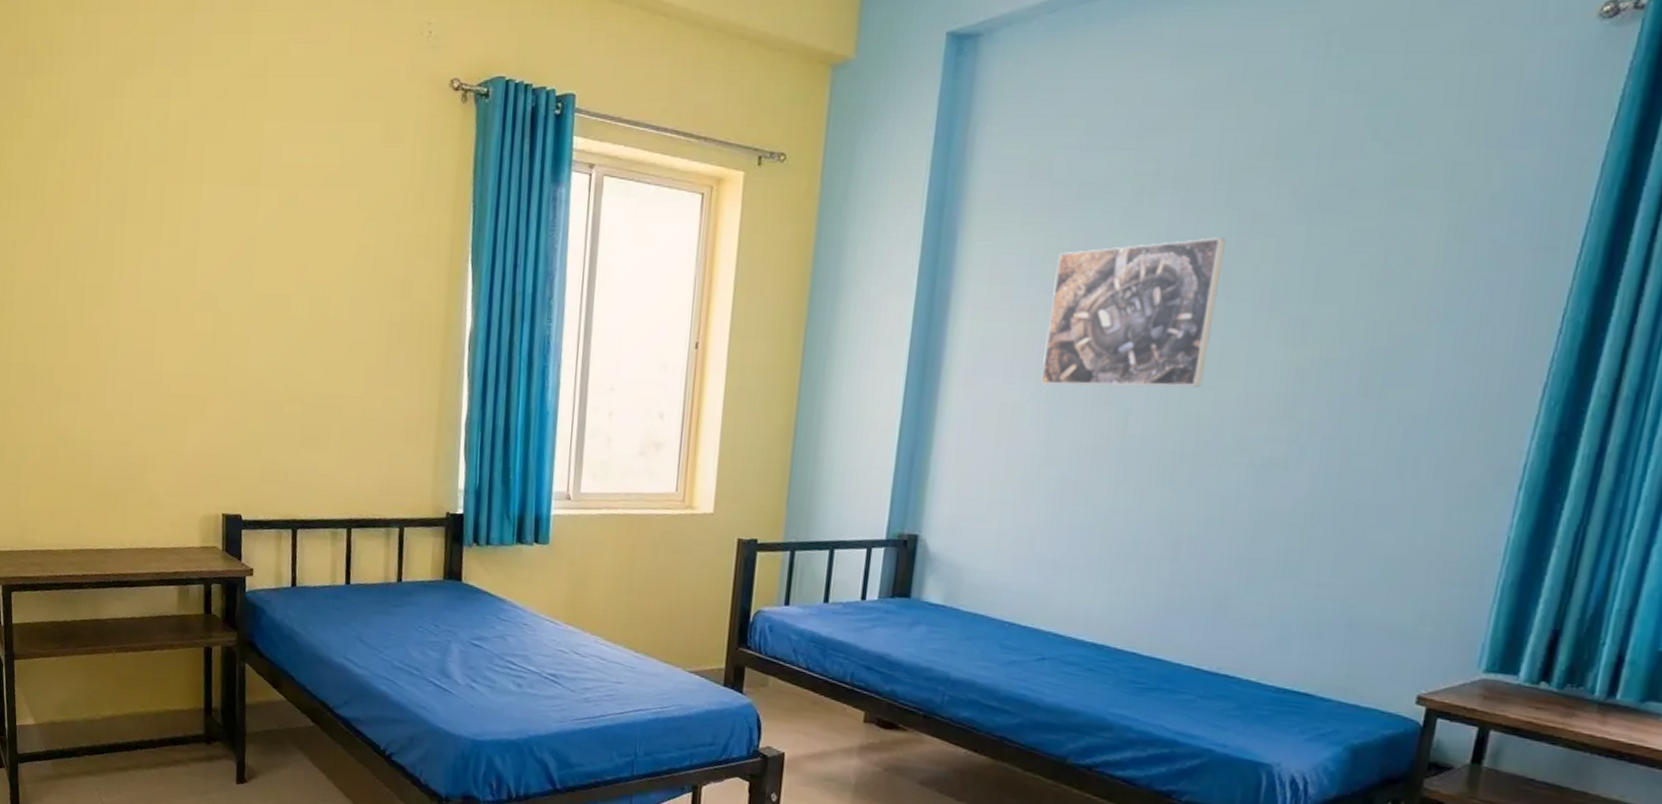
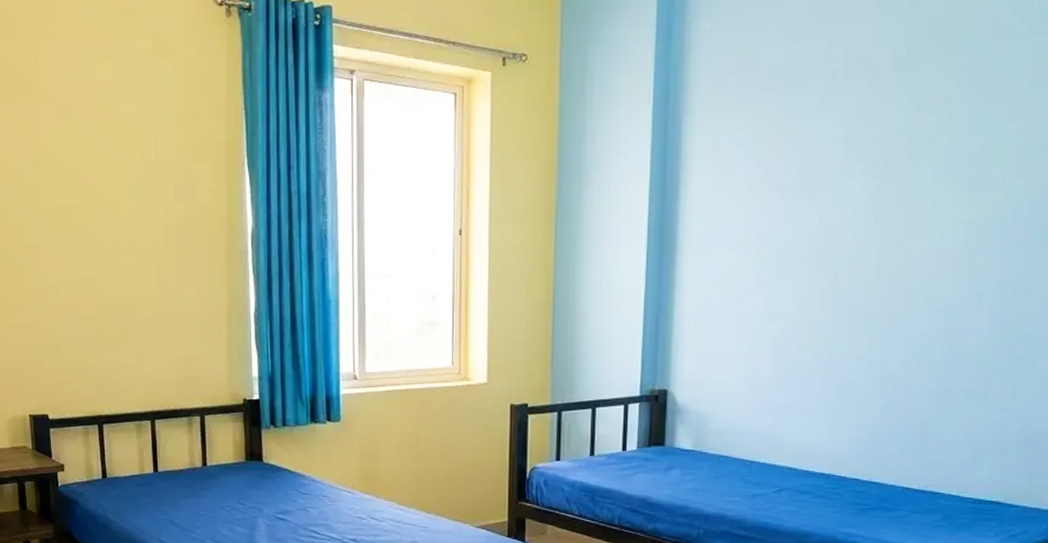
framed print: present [1041,237,1226,387] -> none [762,114,907,251]

